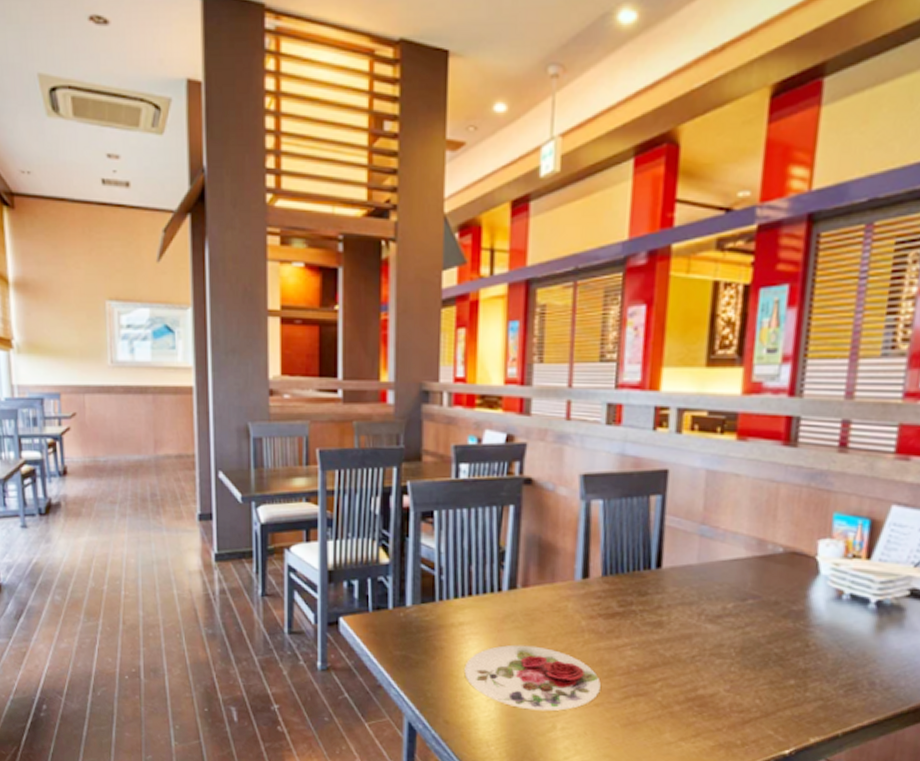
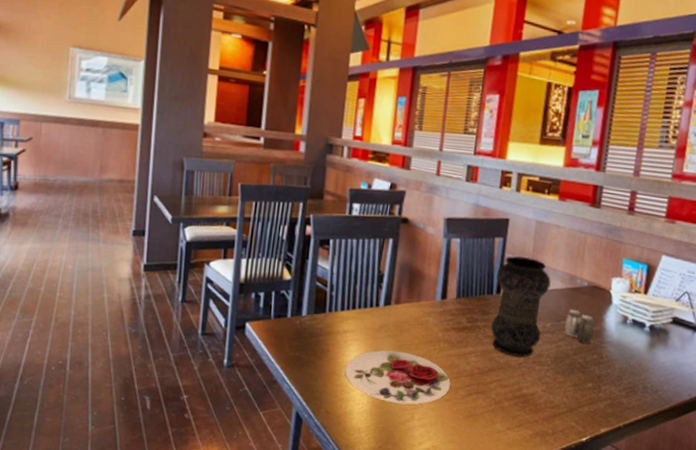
vase: none [651,518,731,648] -> present [491,256,551,357]
salt and pepper shaker: none [751,584,796,629] -> present [563,309,595,344]

